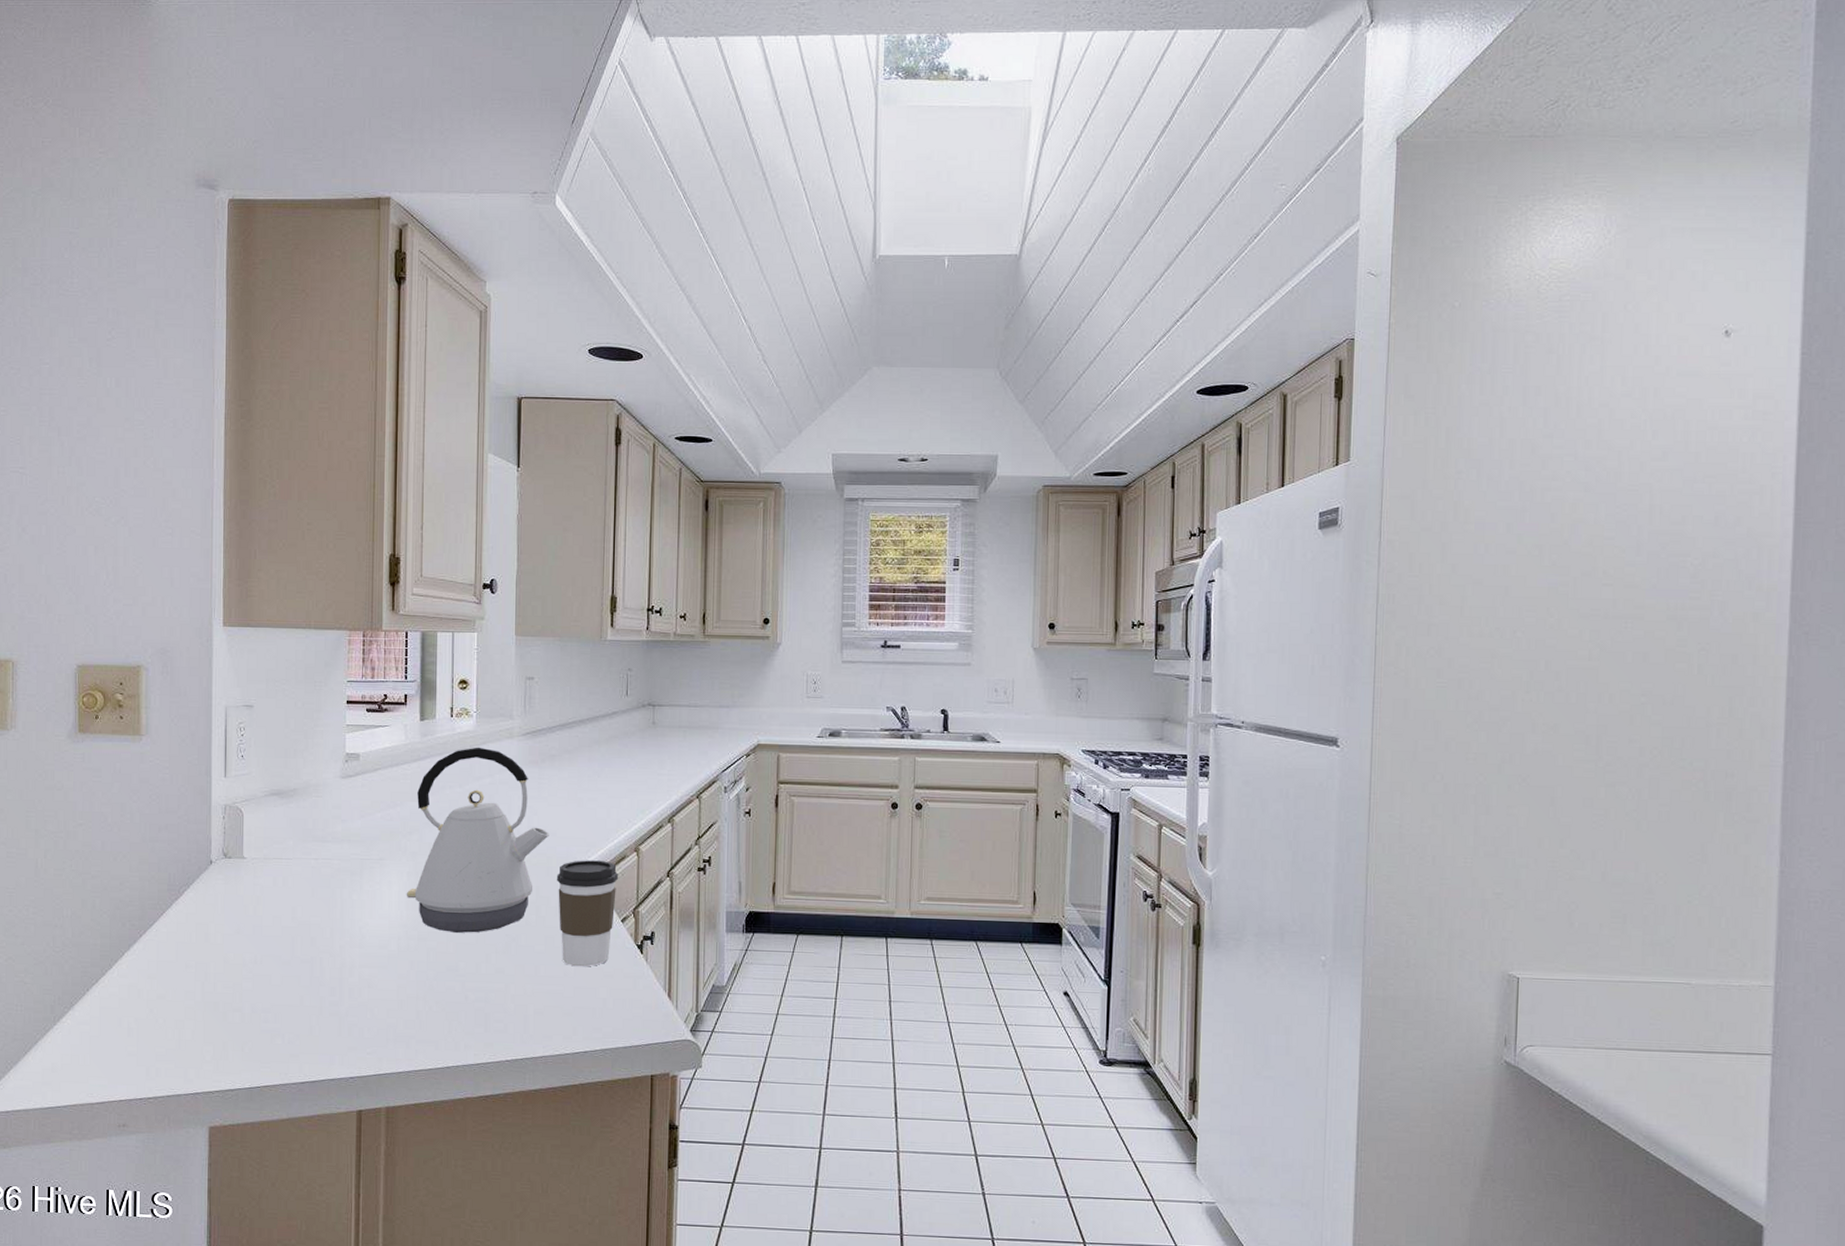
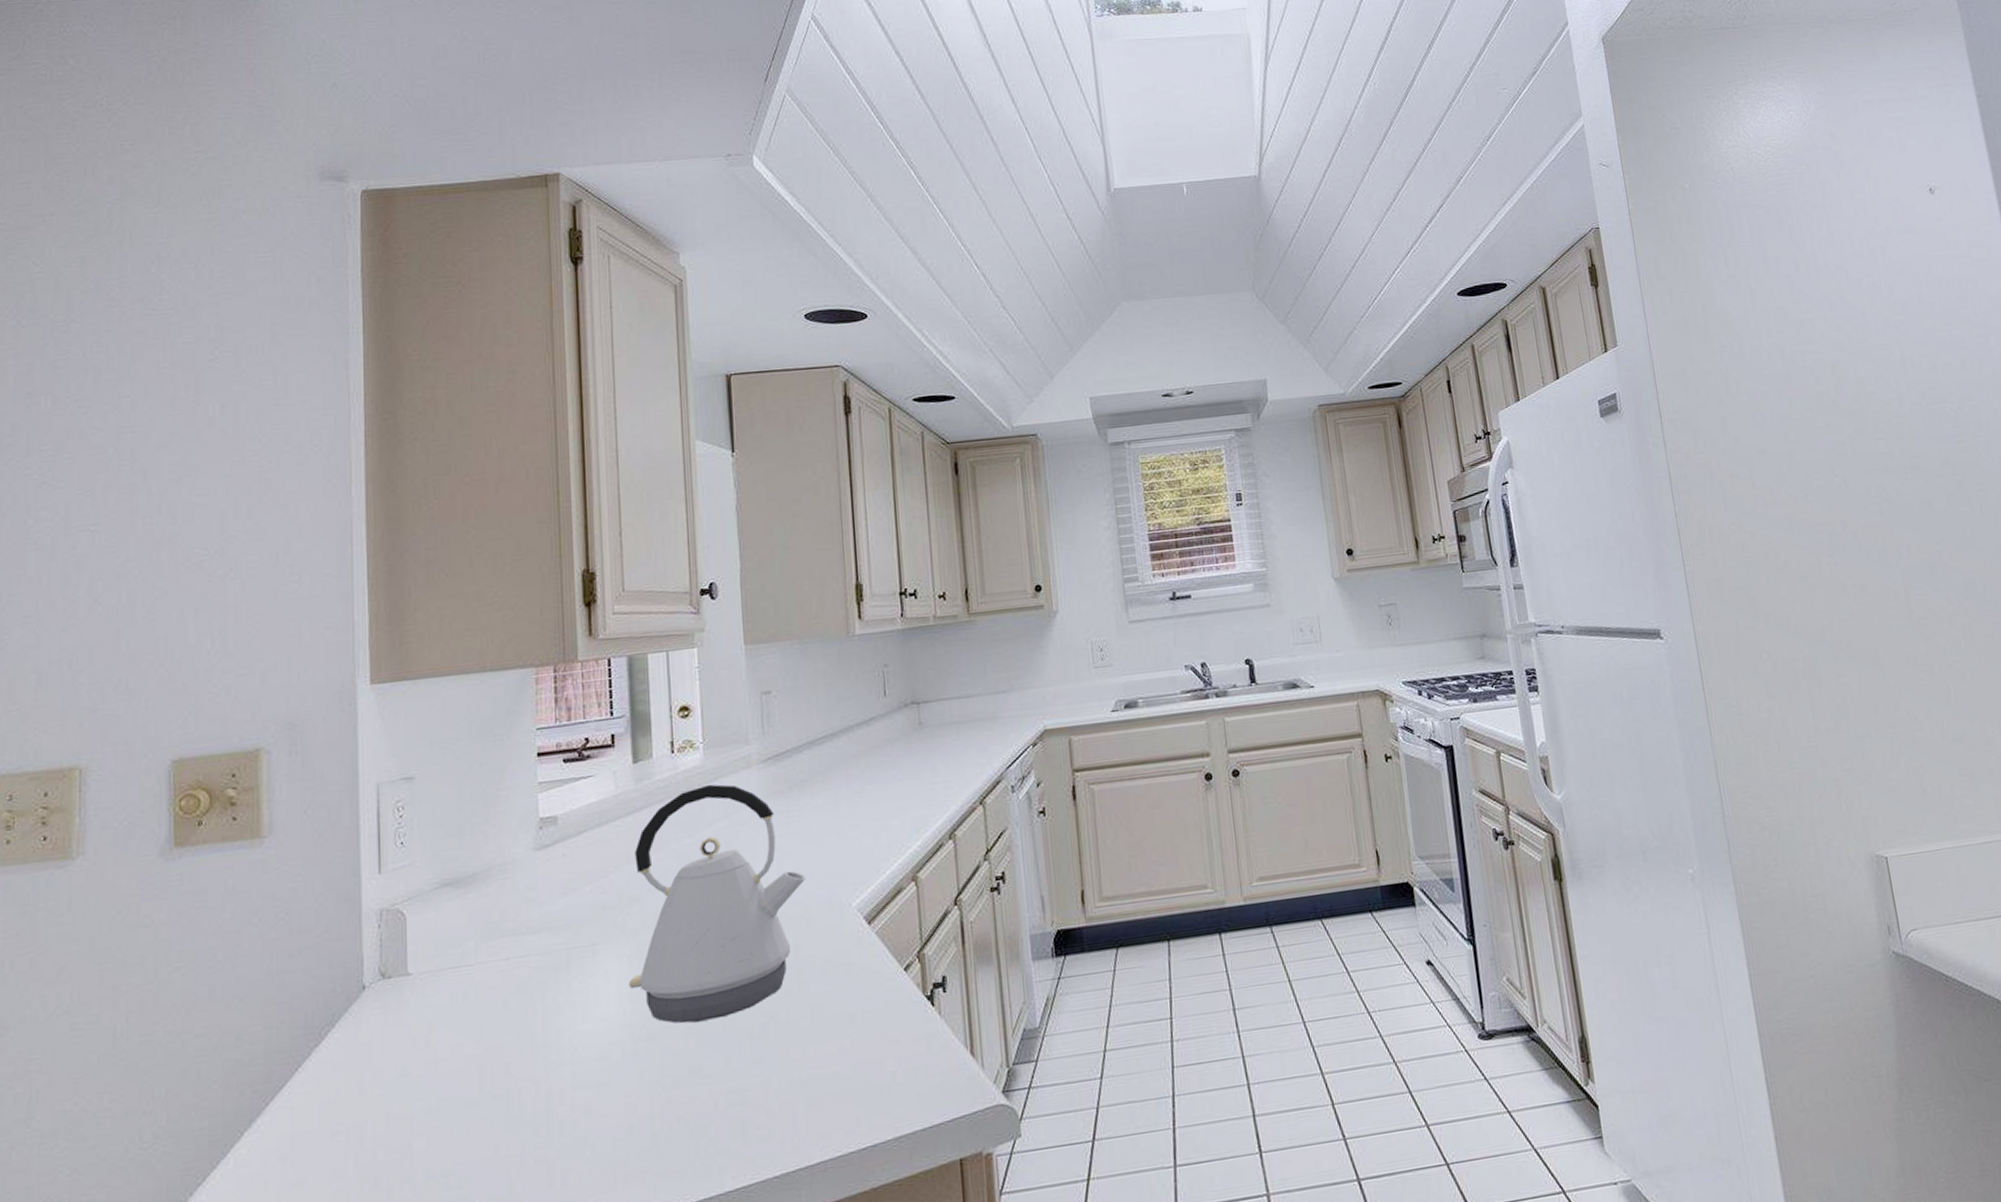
coffee cup: present [557,860,618,967] -> none [819,898,895,1038]

